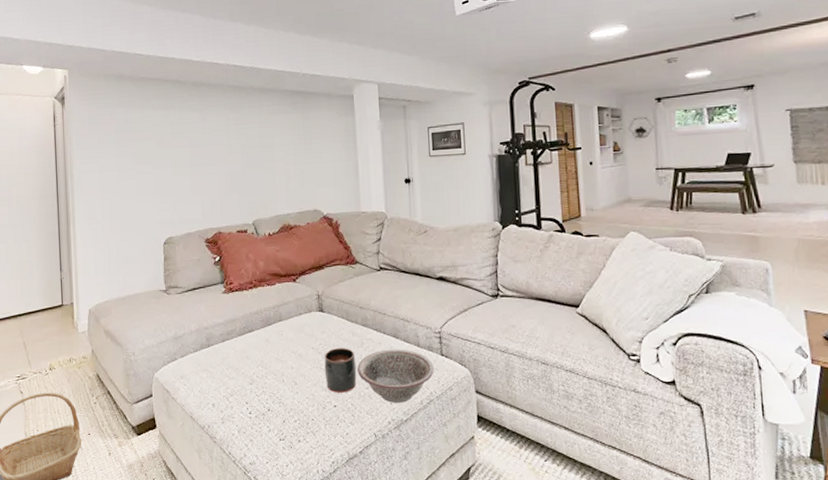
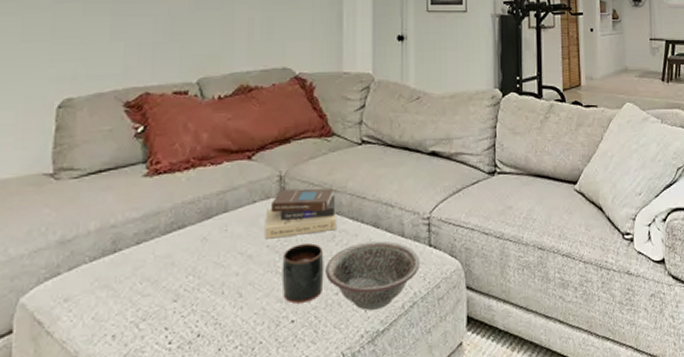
books: none [309,305,364,343] -> present [264,188,337,239]

